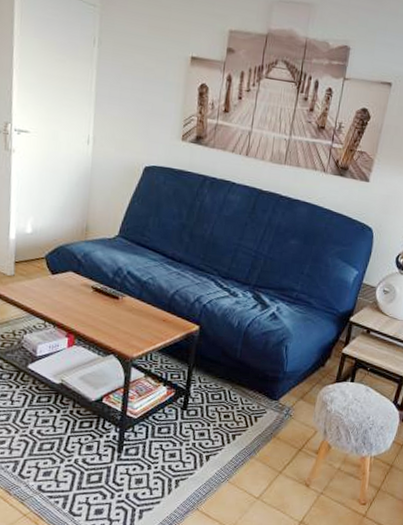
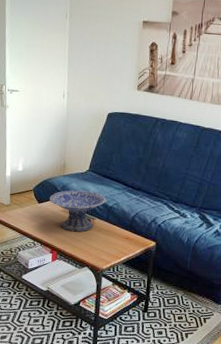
decorative bowl: none [65,259,140,312] -> present [49,190,107,232]

